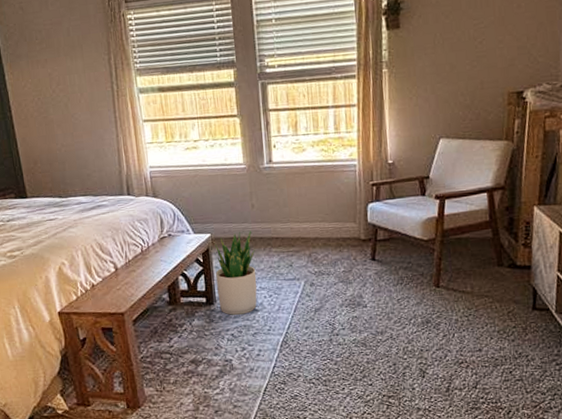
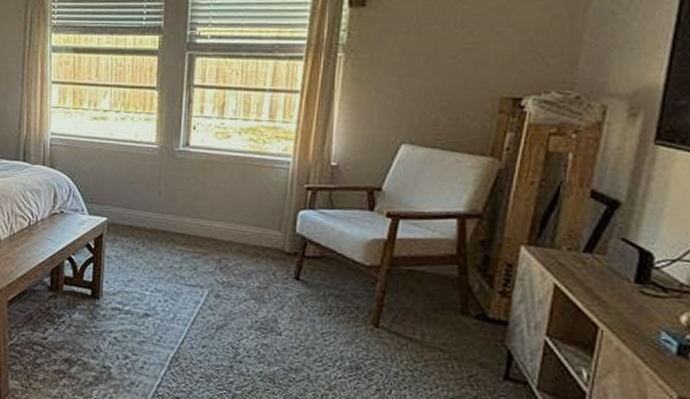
planter: present [215,230,257,315] -> none [105,220,155,317]

